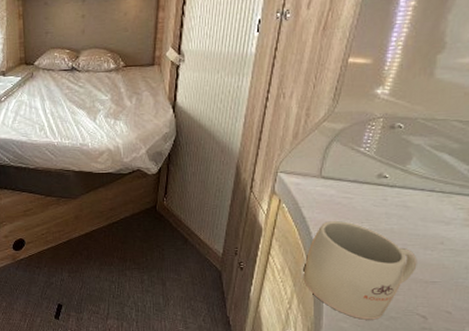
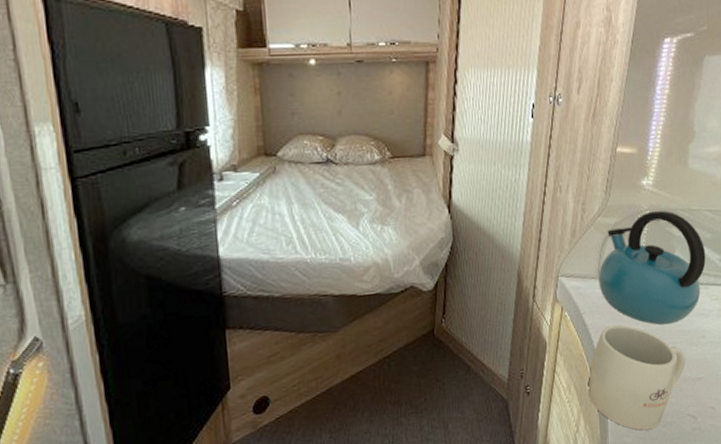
kettle: none [320,118,451,227] -> present [598,210,706,325]

